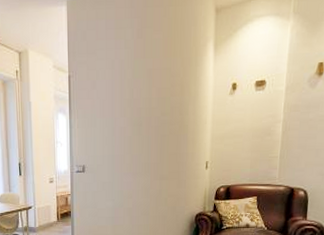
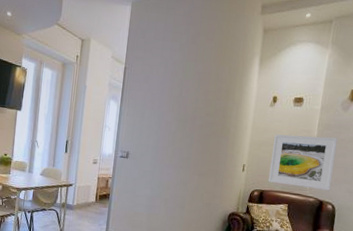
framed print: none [233,119,307,177] -> present [268,134,338,191]

